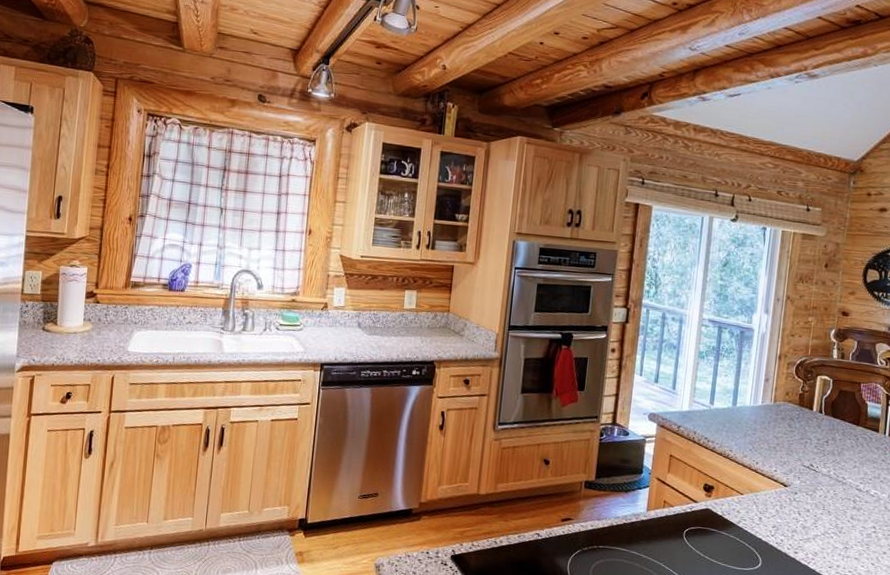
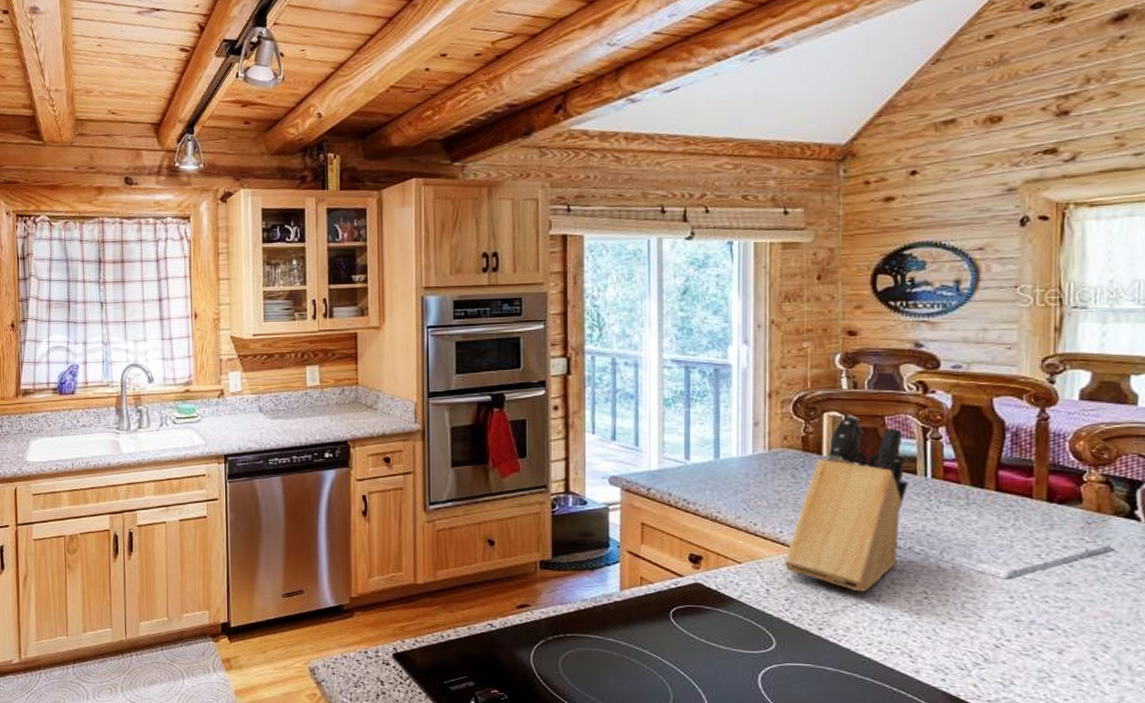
knife block: none [775,379,874,524] -> present [785,415,909,592]

